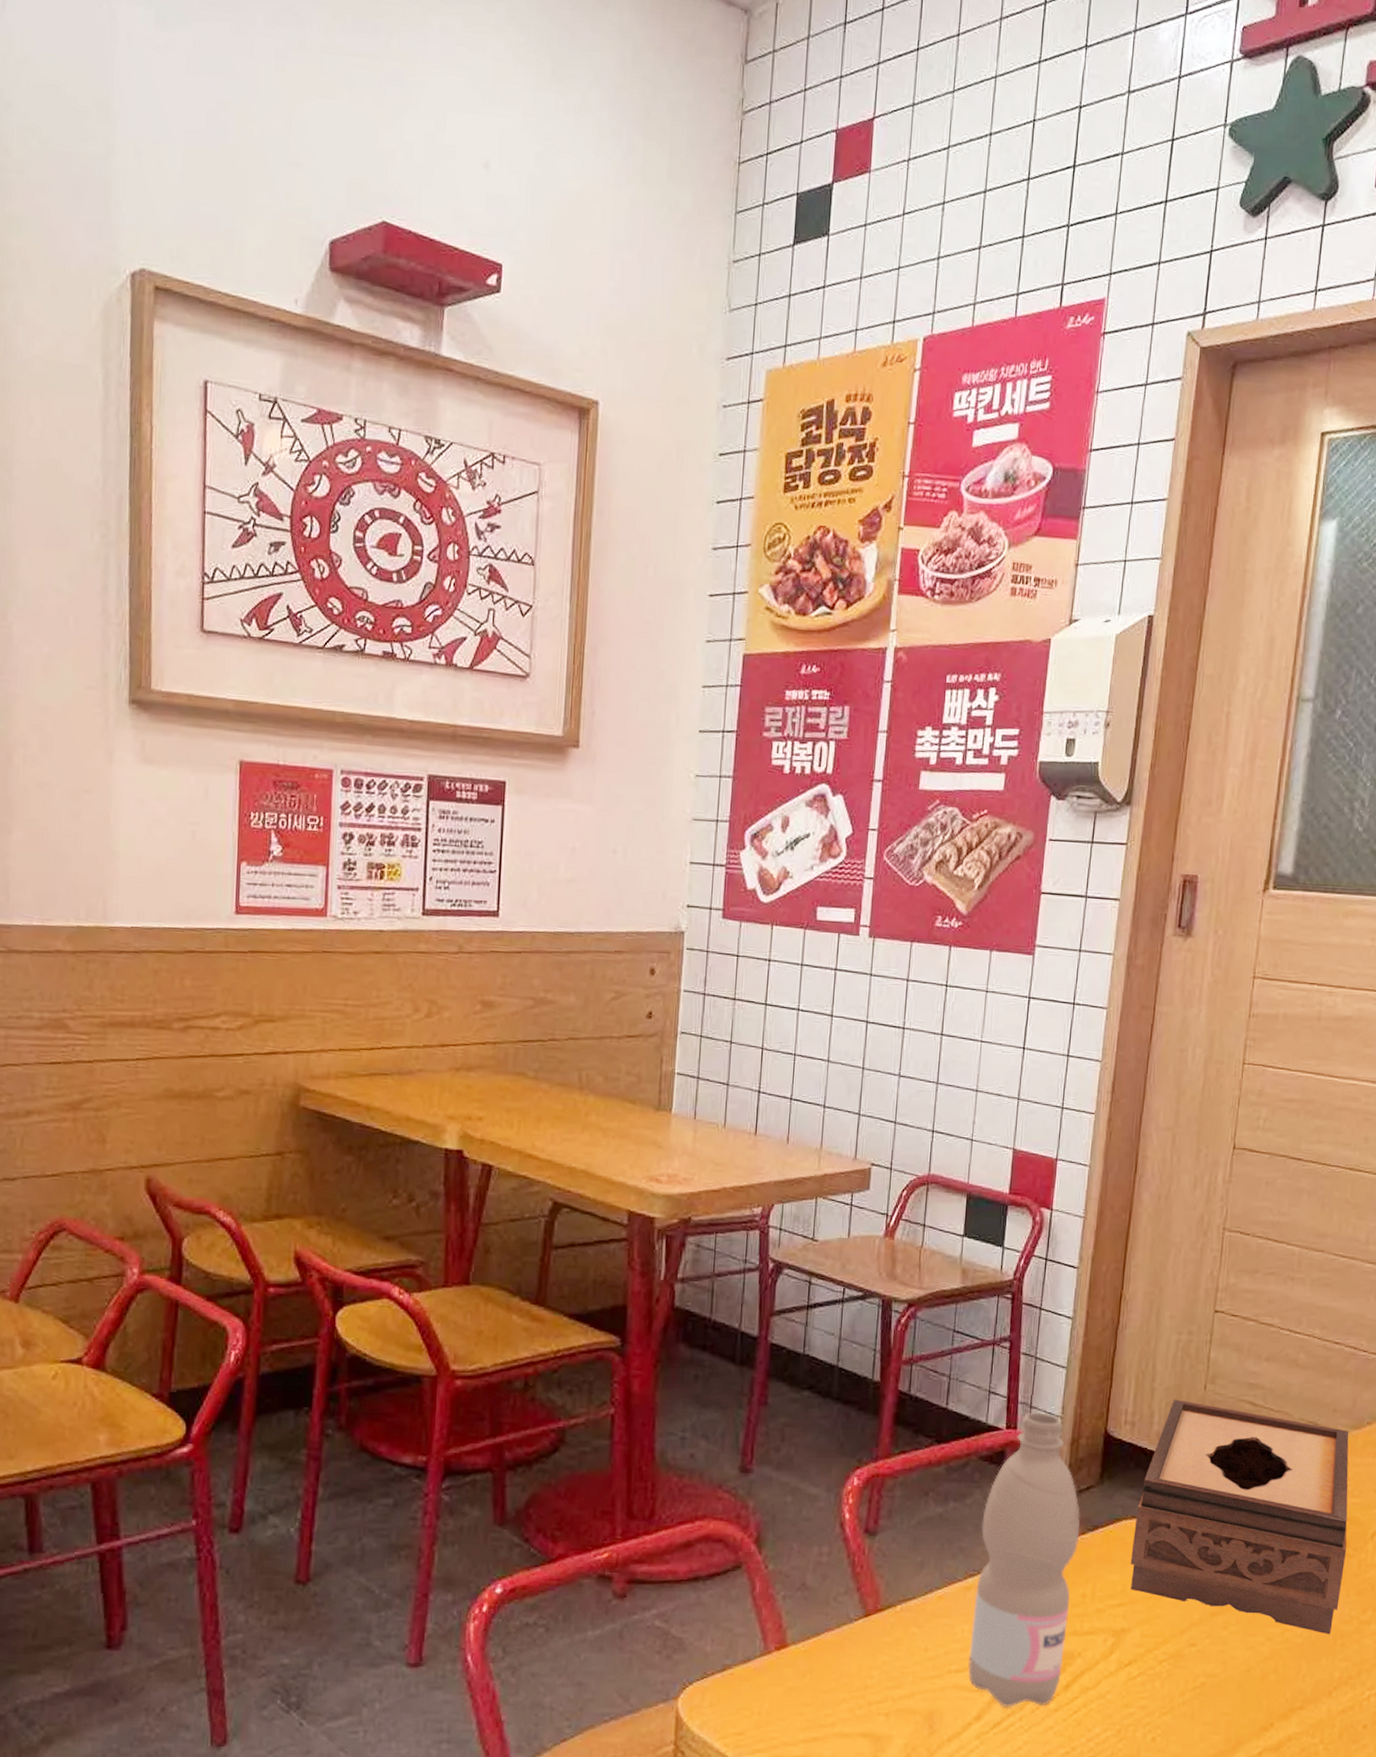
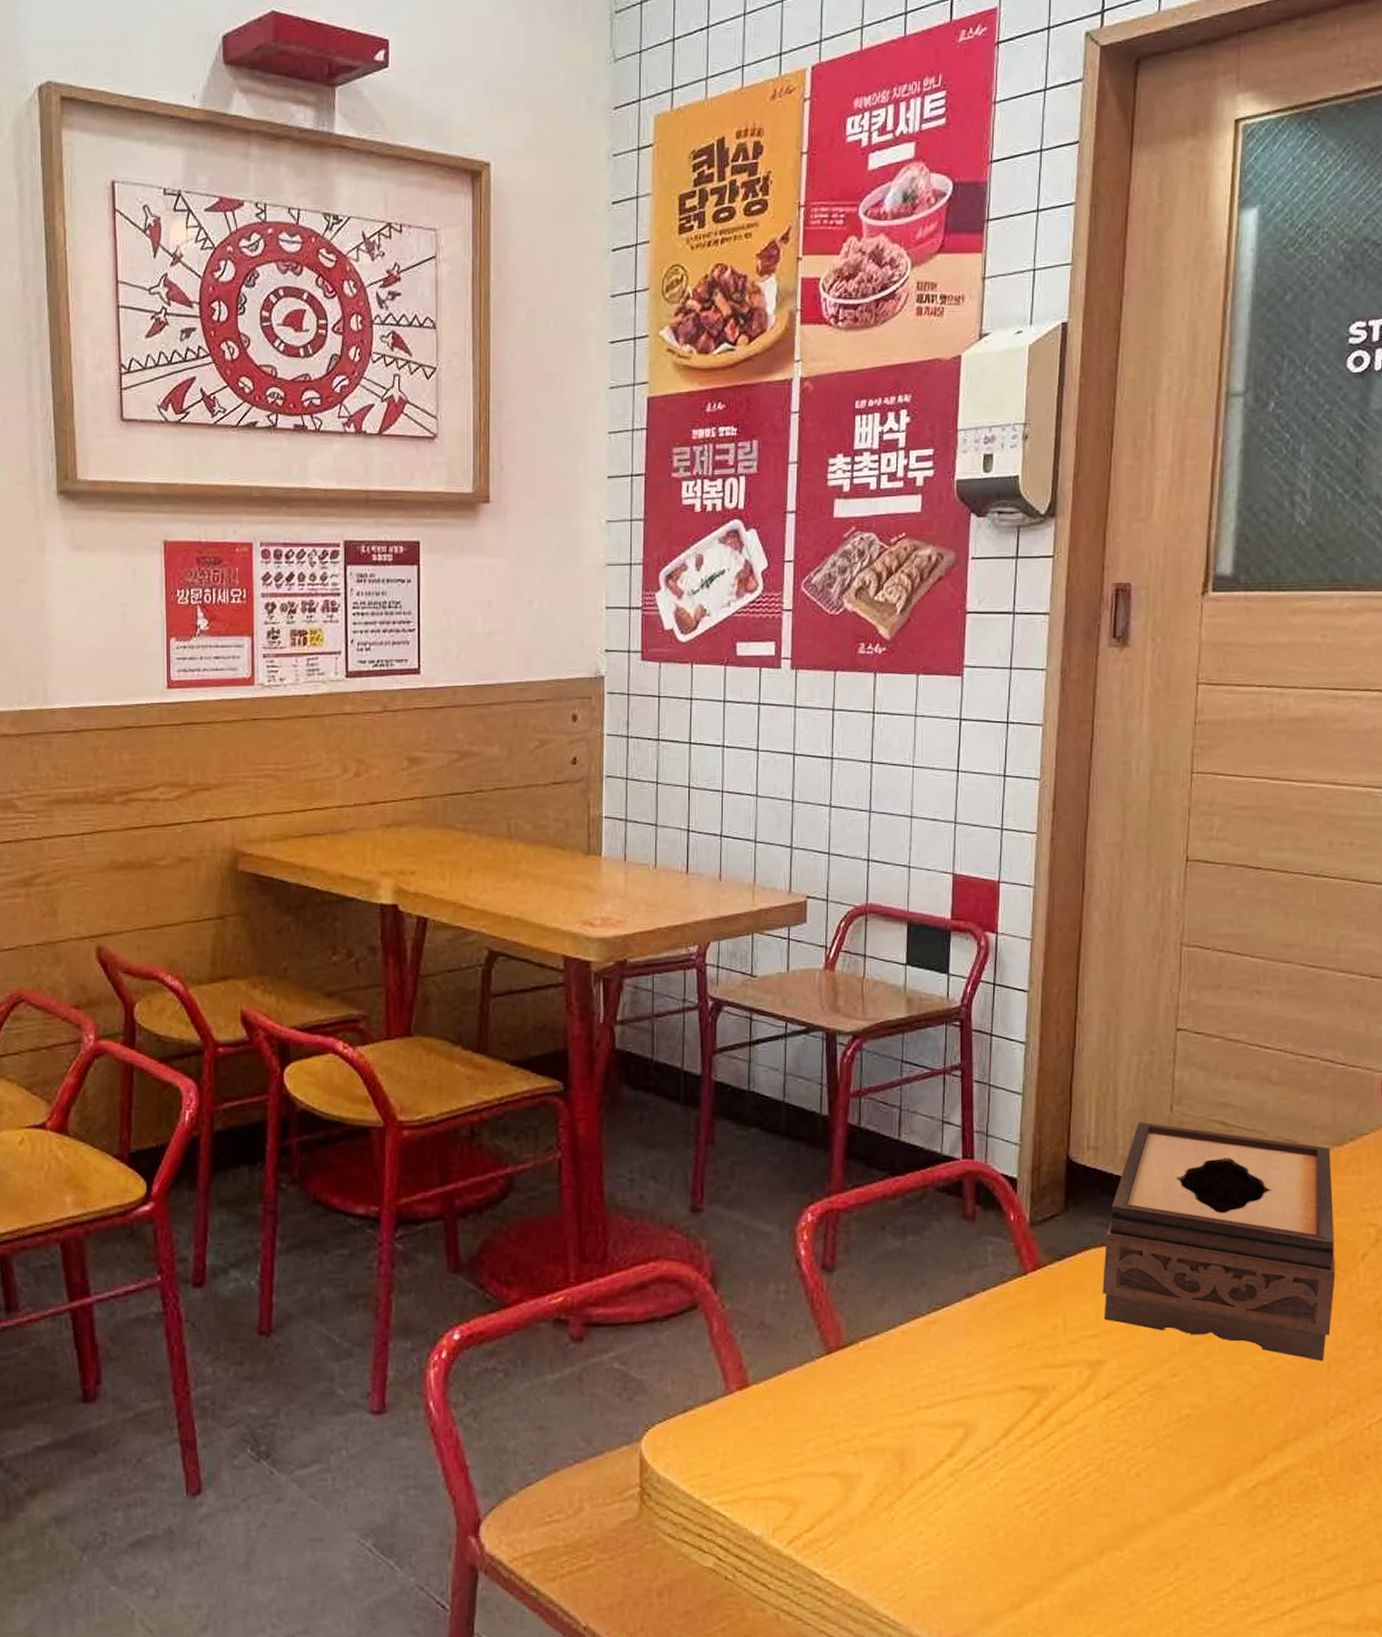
water bottle: present [968,1412,1080,1707] -> none [937,1141,1047,1443]

